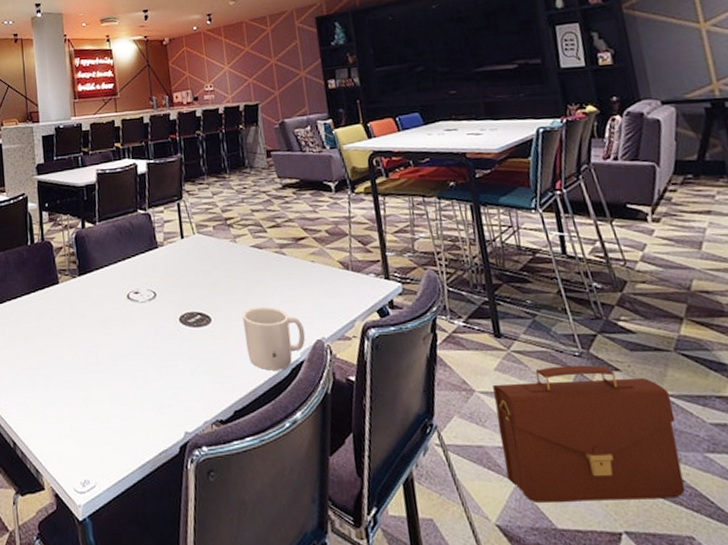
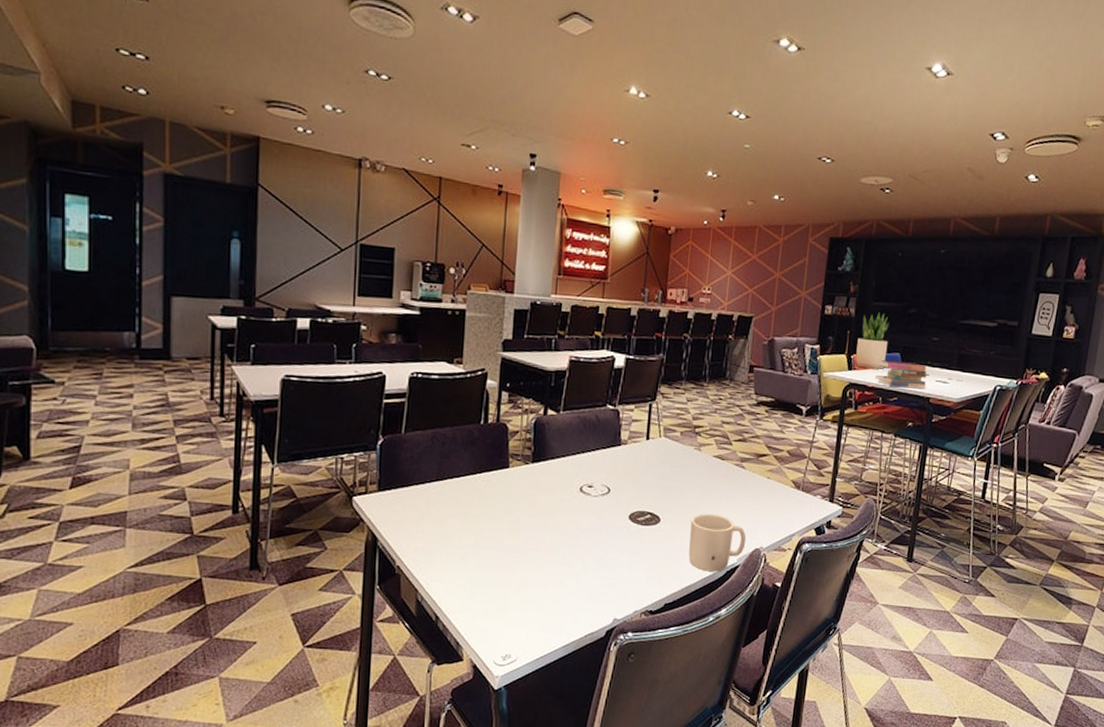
planter: none [369,76,406,134] -> present [855,312,890,369]
books: none [398,119,458,148] -> present [874,360,927,389]
briefcase: present [493,365,686,503] -> none [884,589,1025,694]

